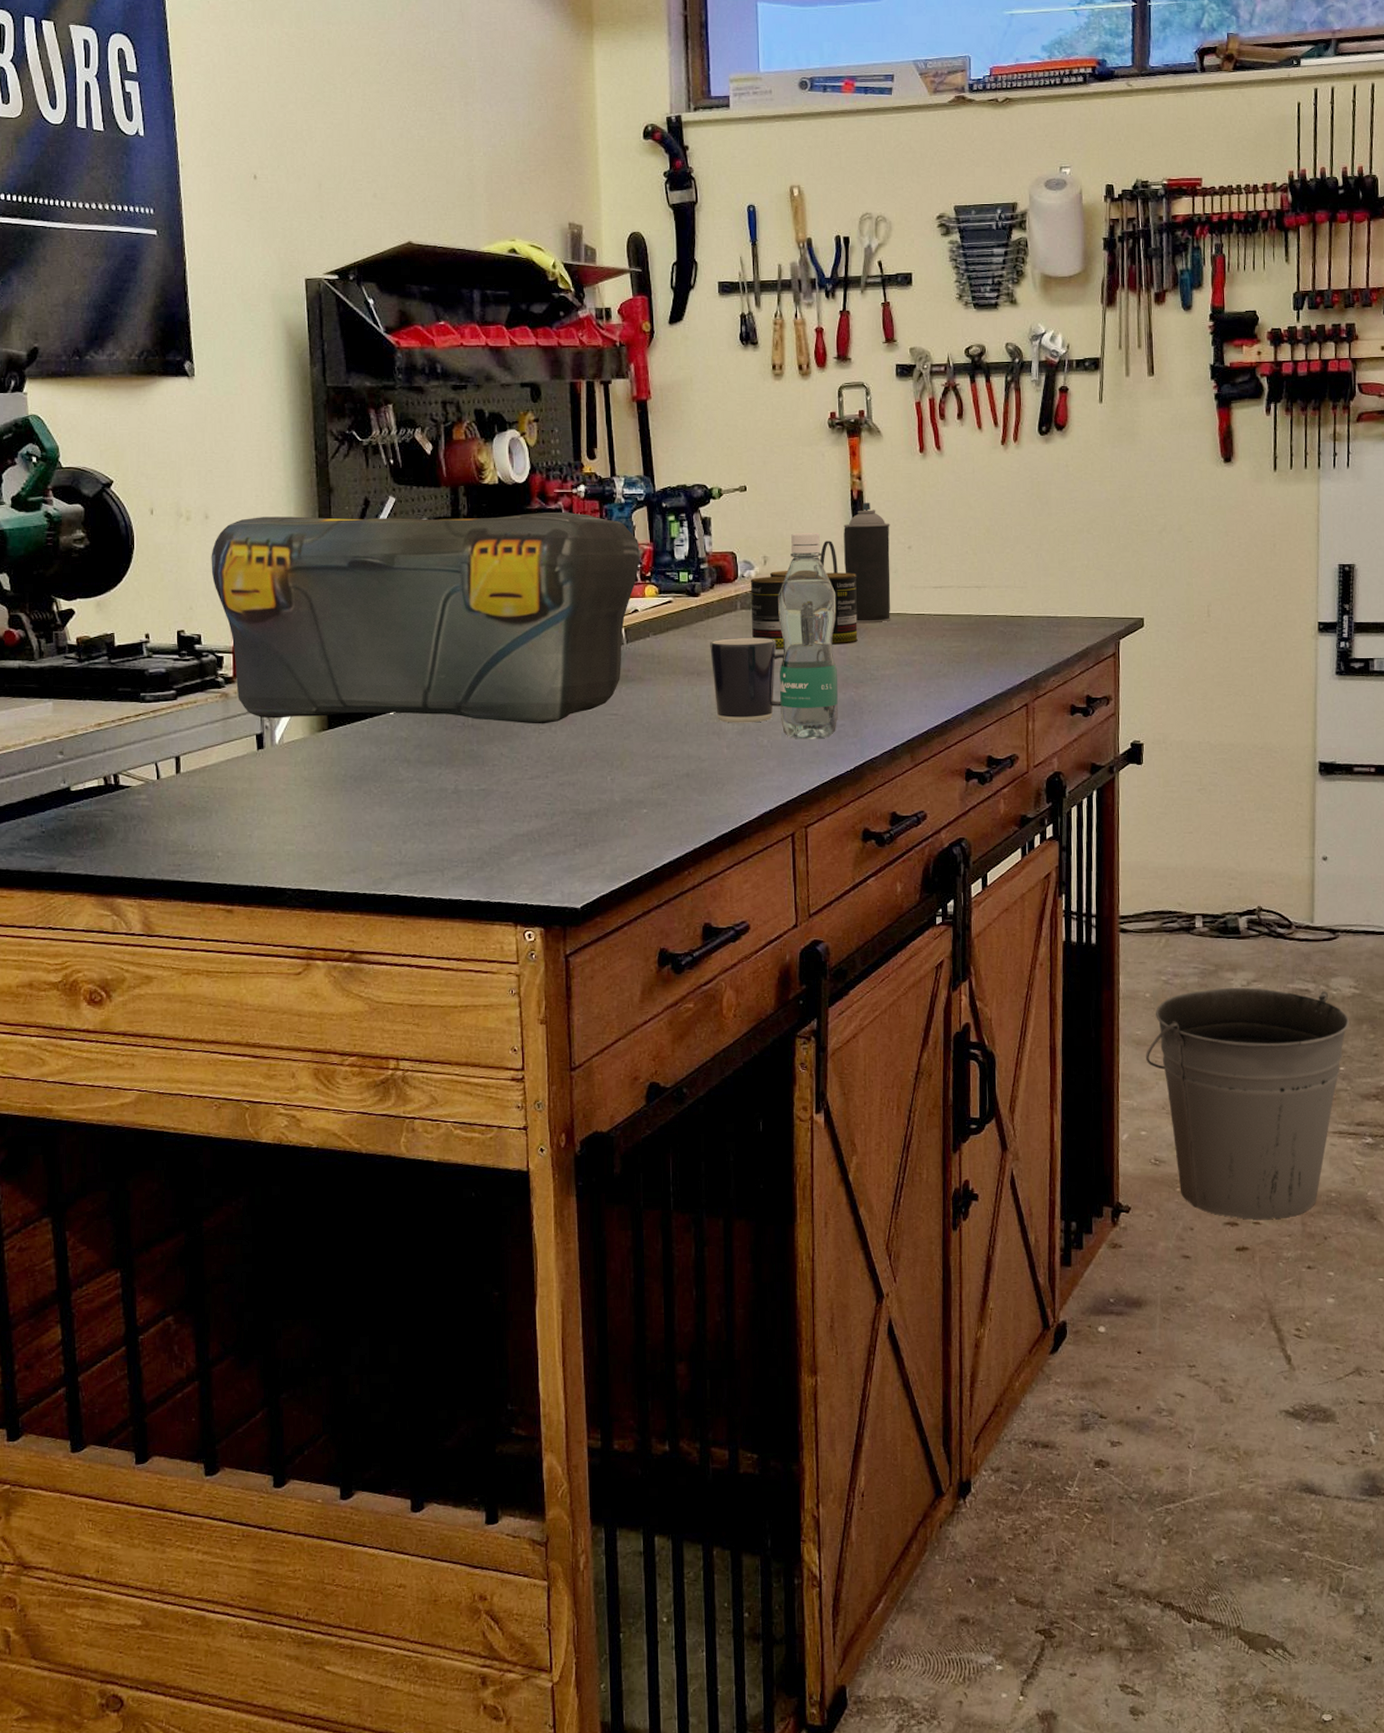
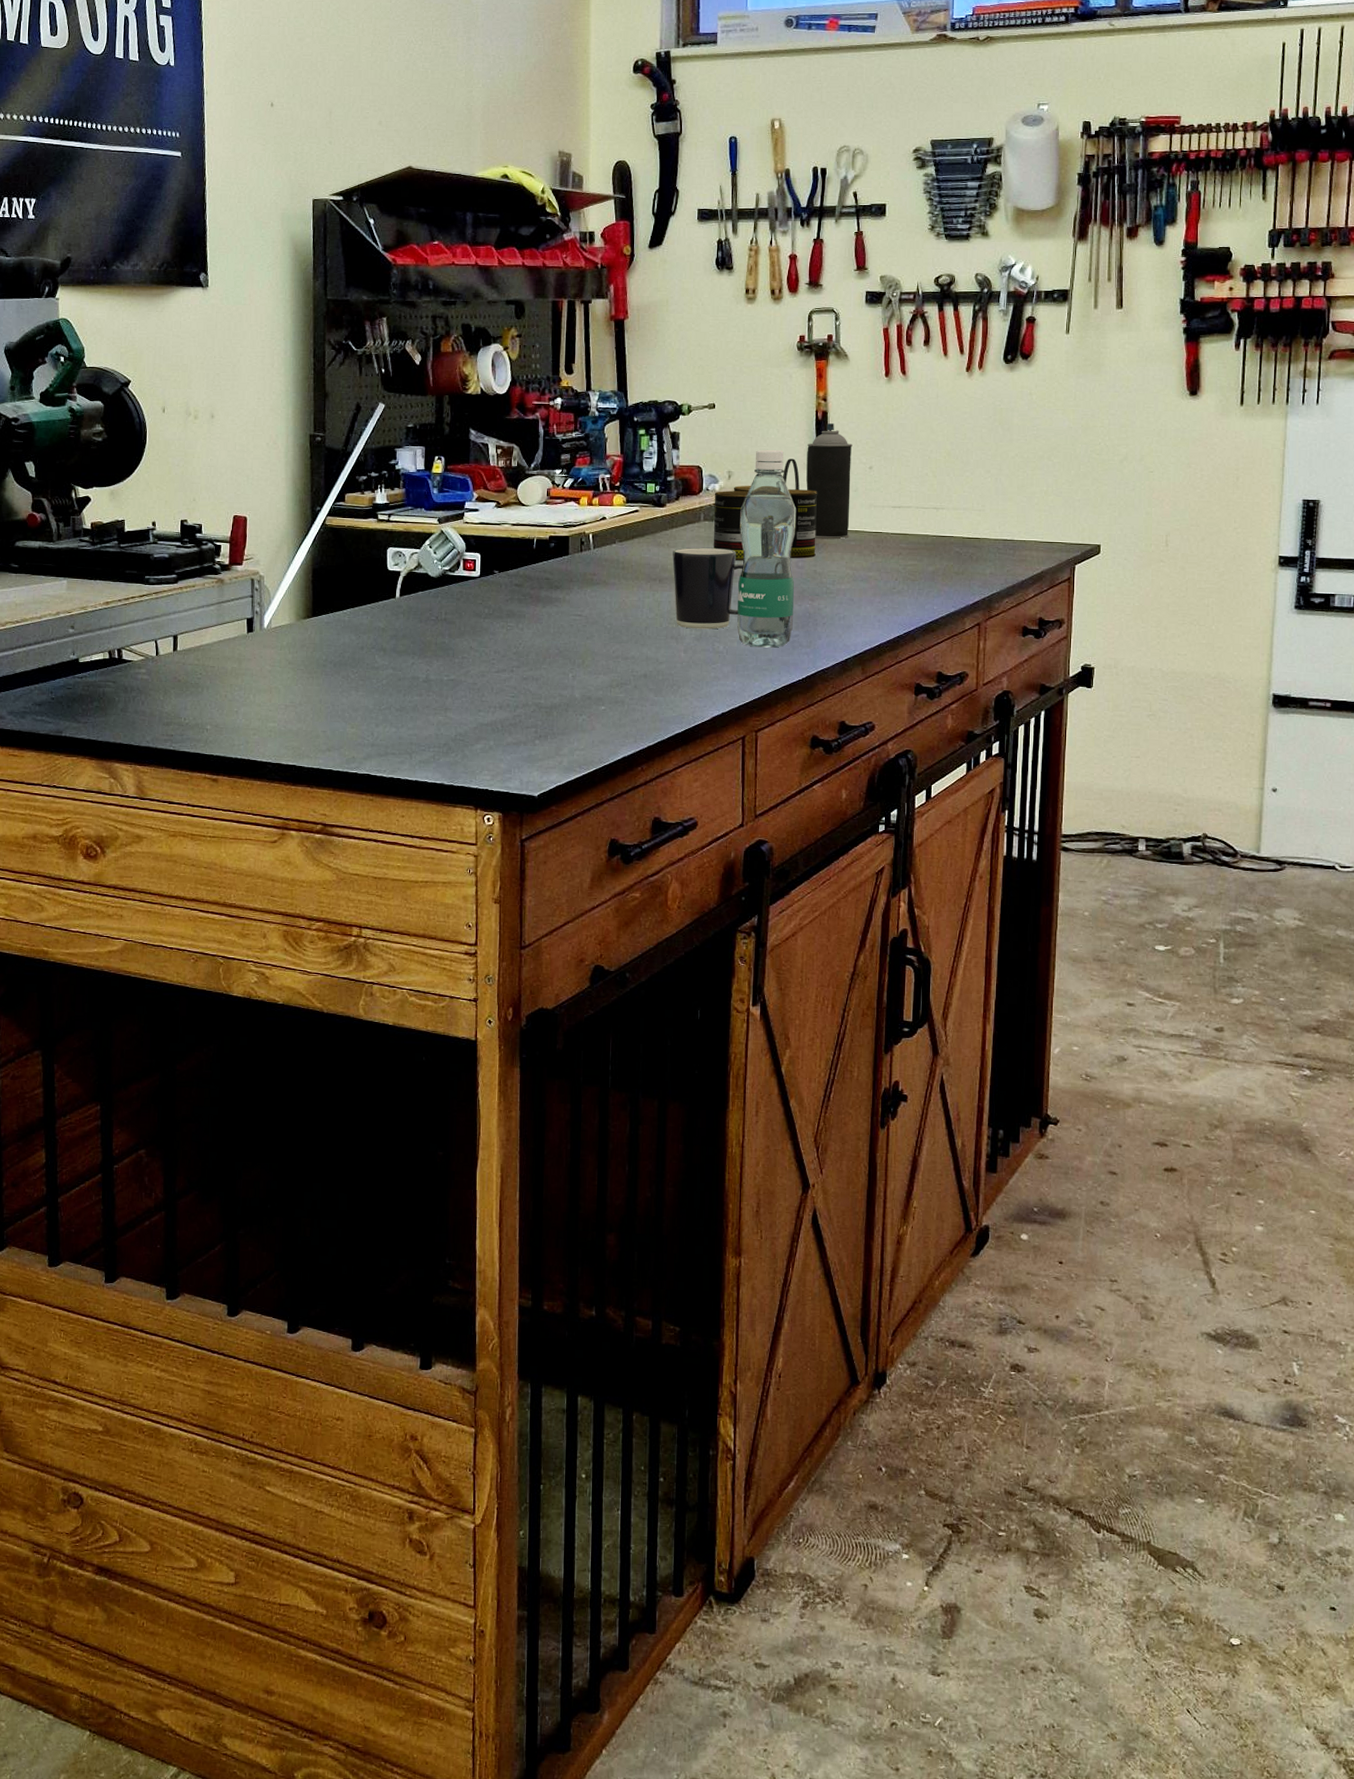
toolbox: present [211,511,641,724] -> none [214,418,611,622]
bucket: present [1146,988,1350,1220] -> none [1082,912,1293,1143]

